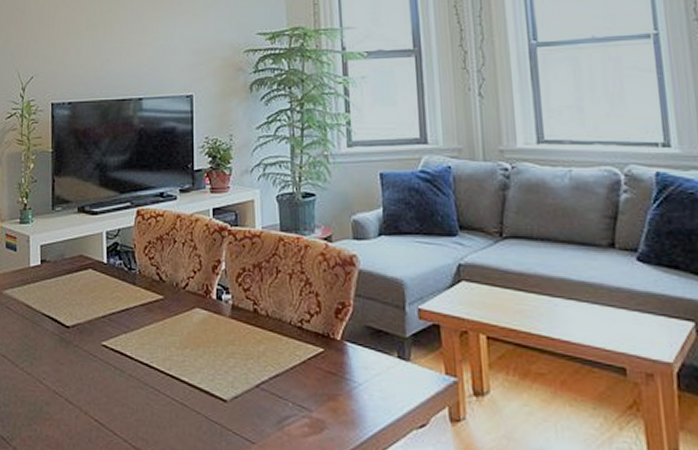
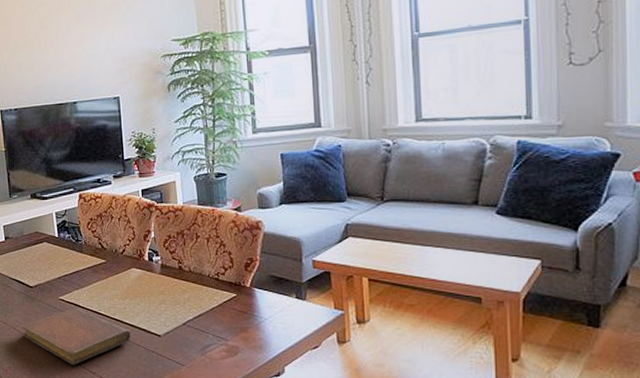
notebook: none [52,357,189,437] -> present [23,307,131,365]

